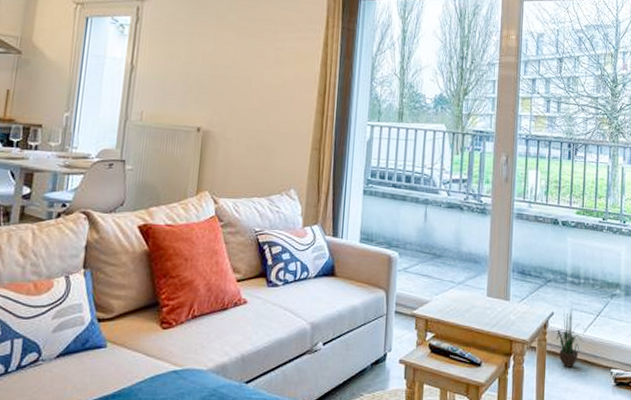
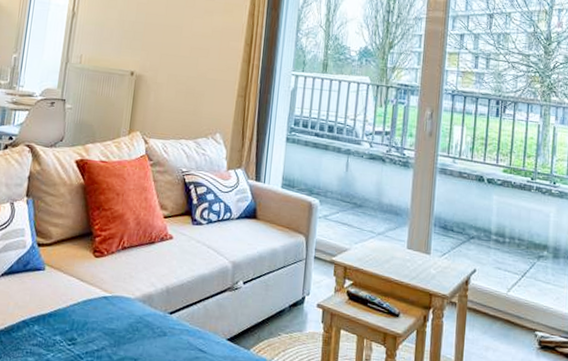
potted plant: present [551,306,584,369] -> none [473,264,507,327]

